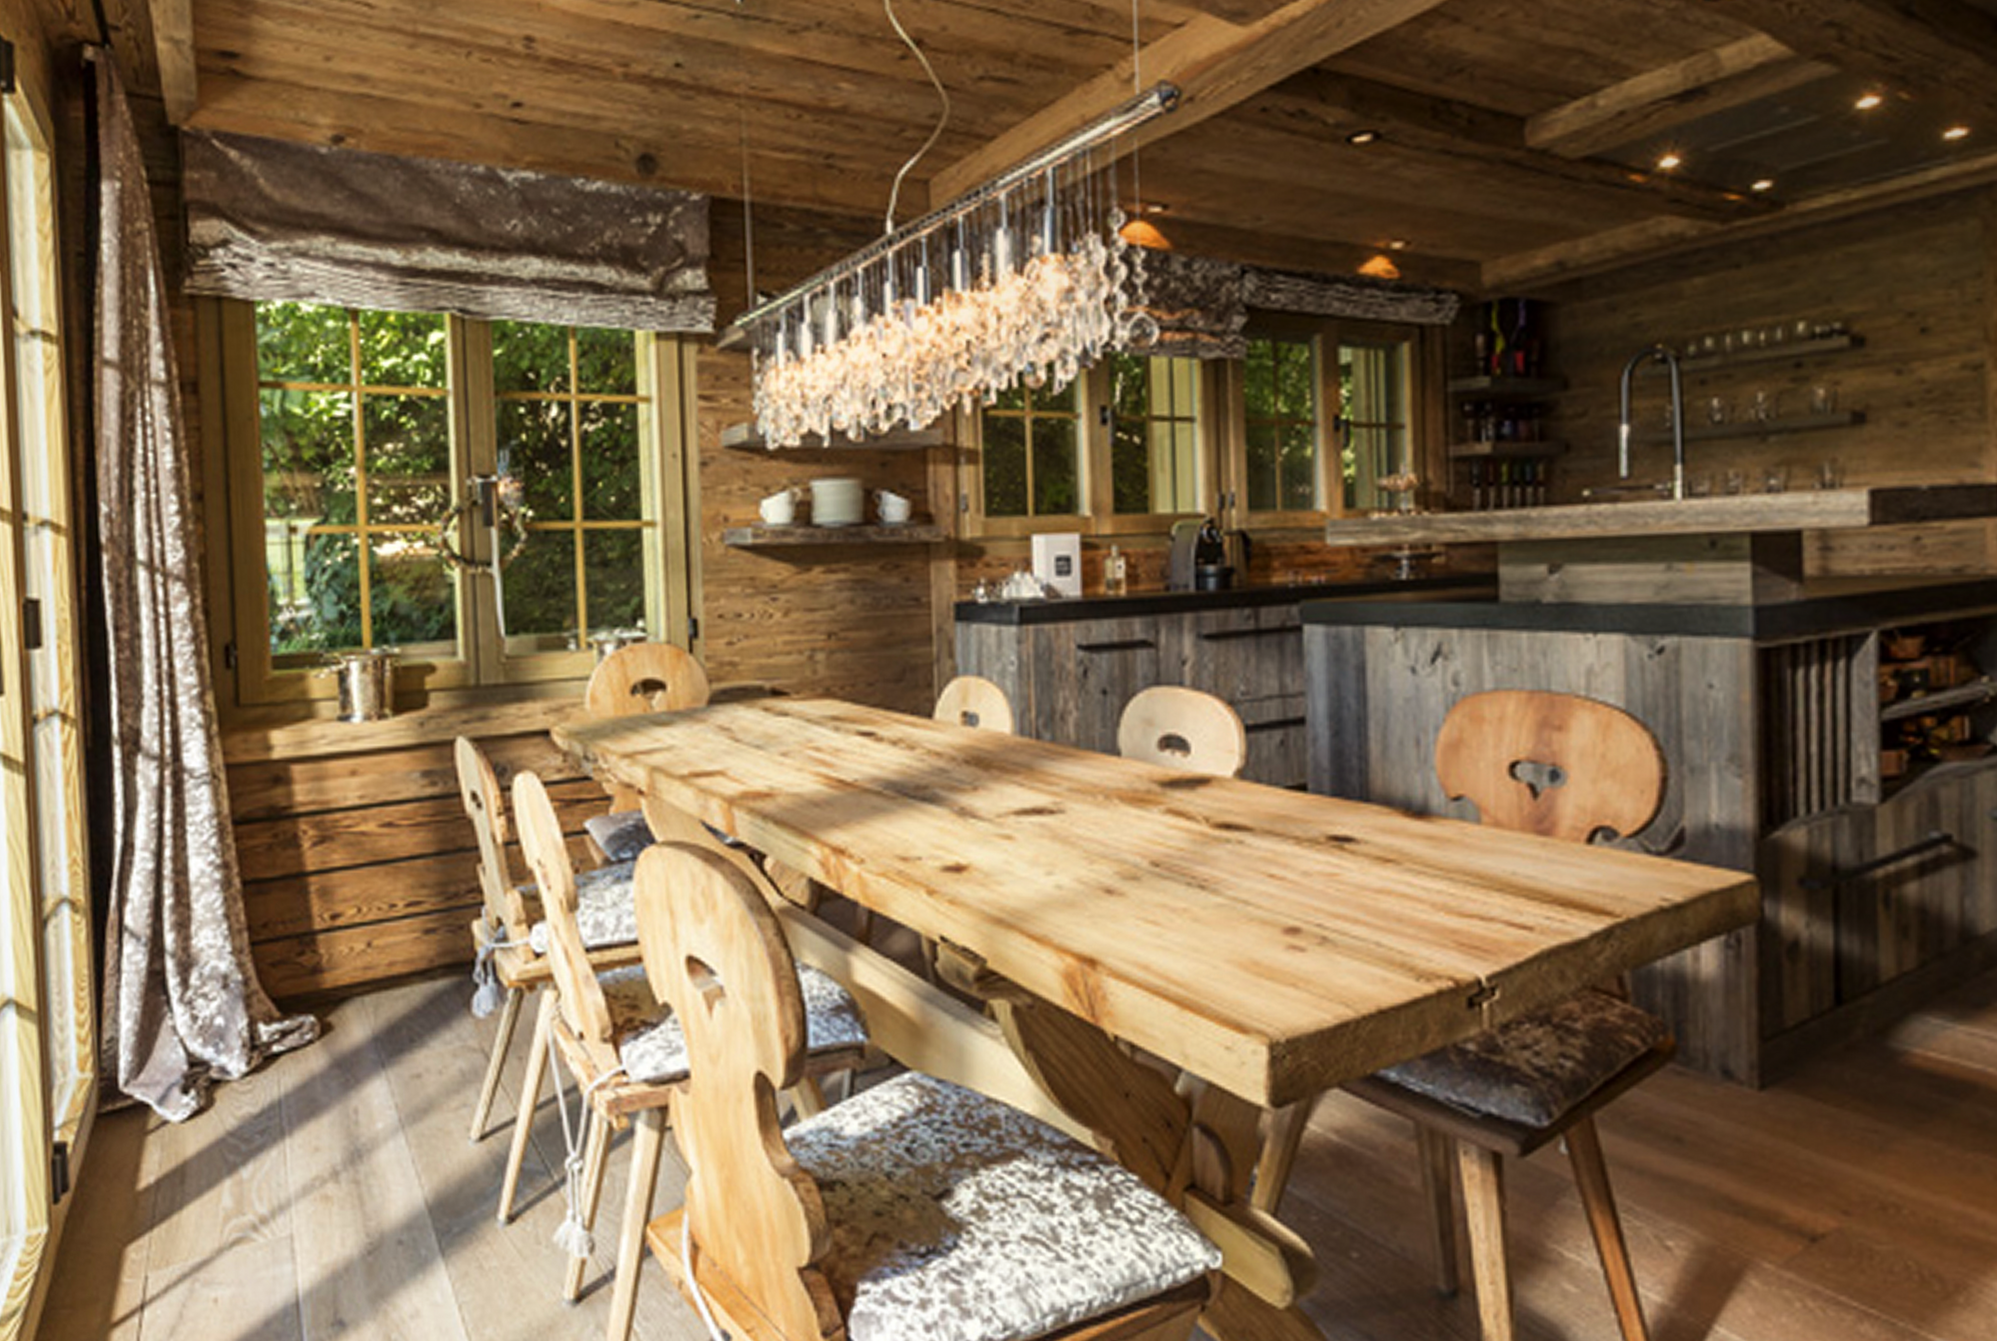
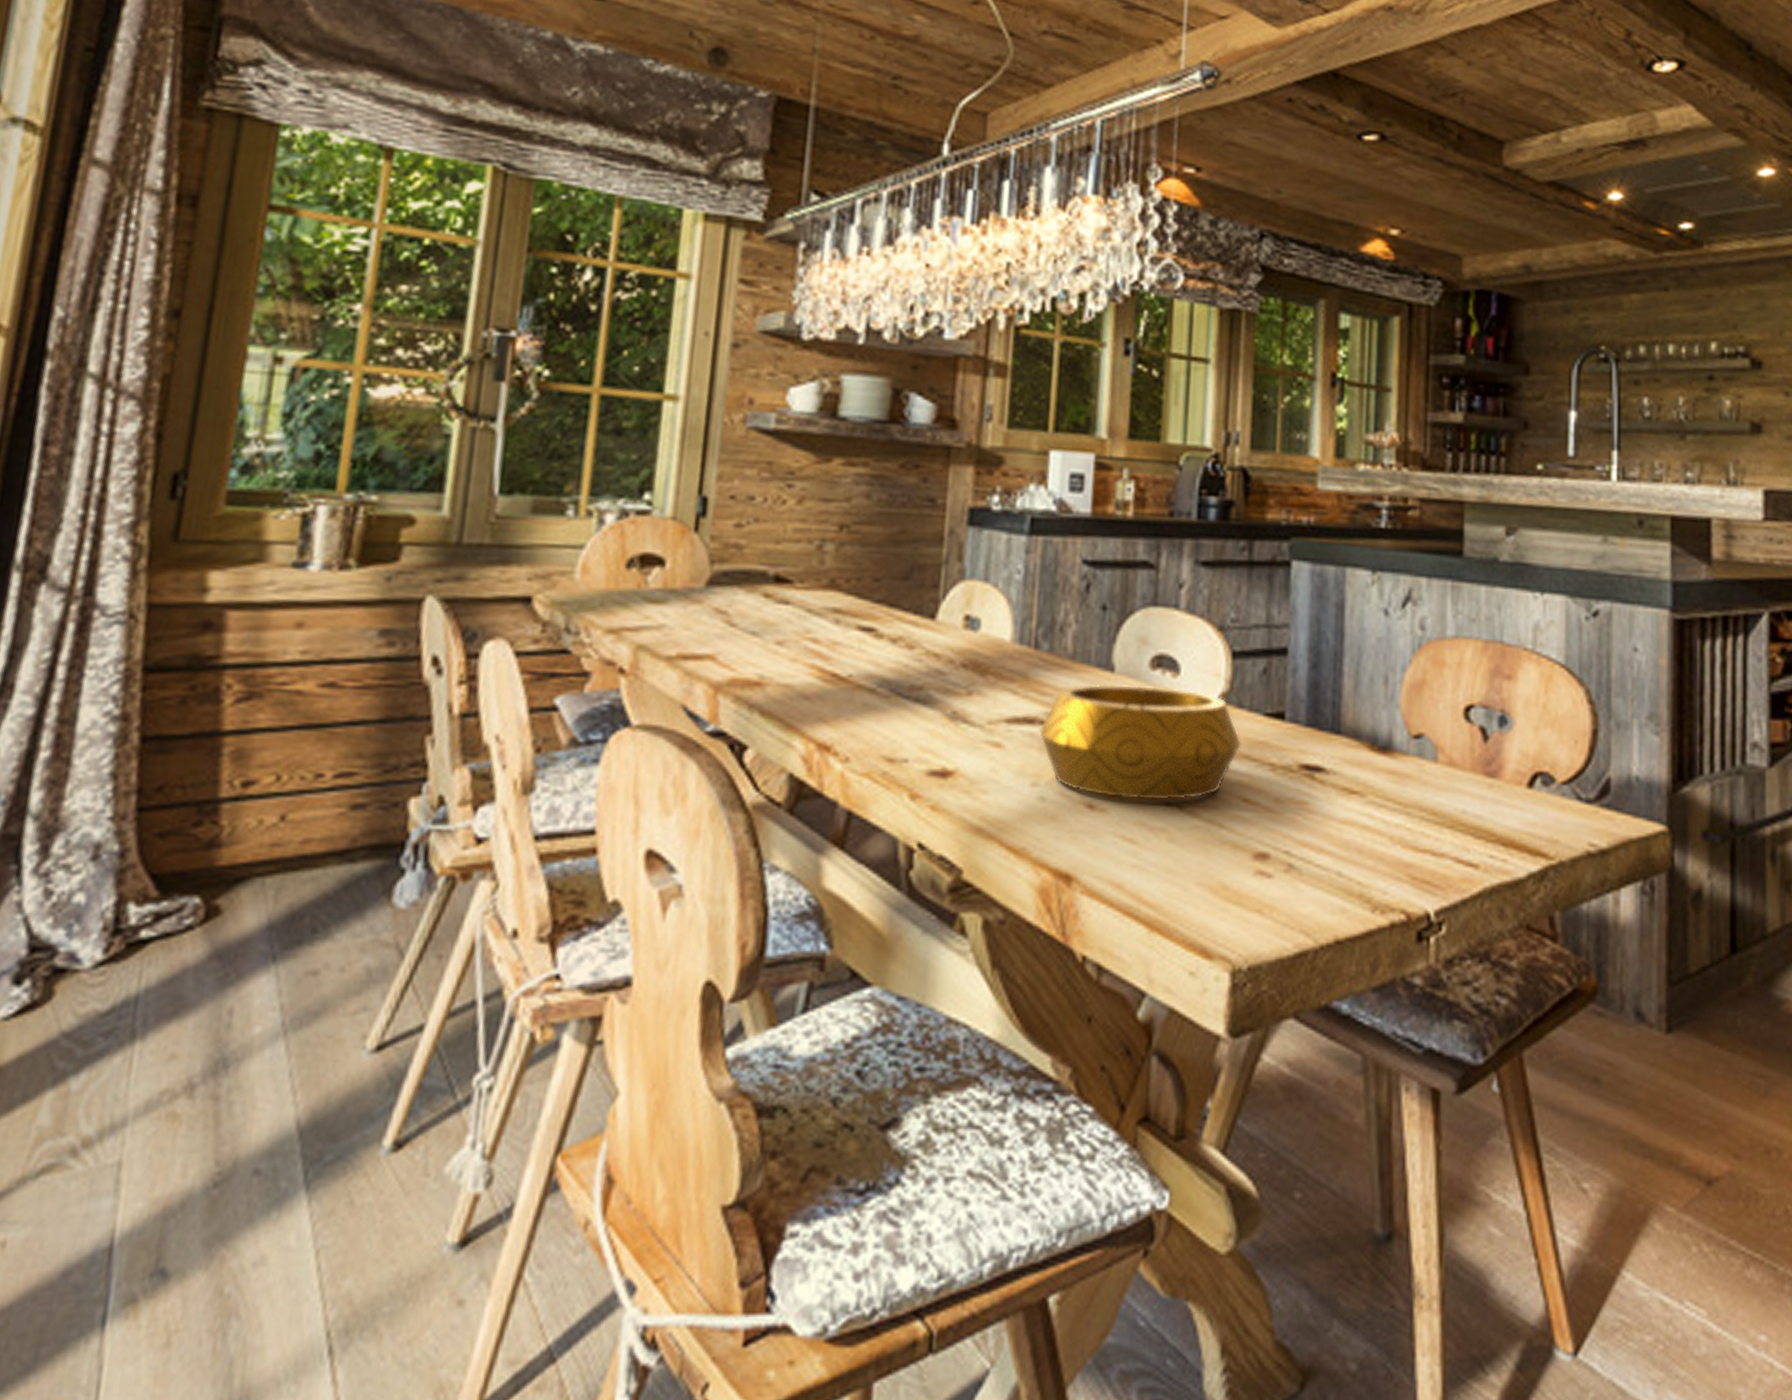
decorative bowl: none [1048,767,1262,882] -> present [1038,684,1241,801]

